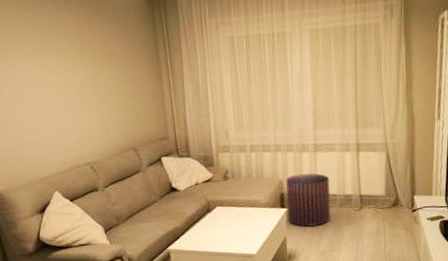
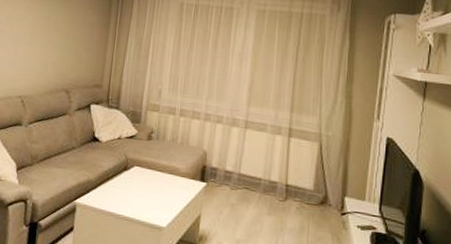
pouf: present [286,173,331,227] -> none [206,148,256,210]

